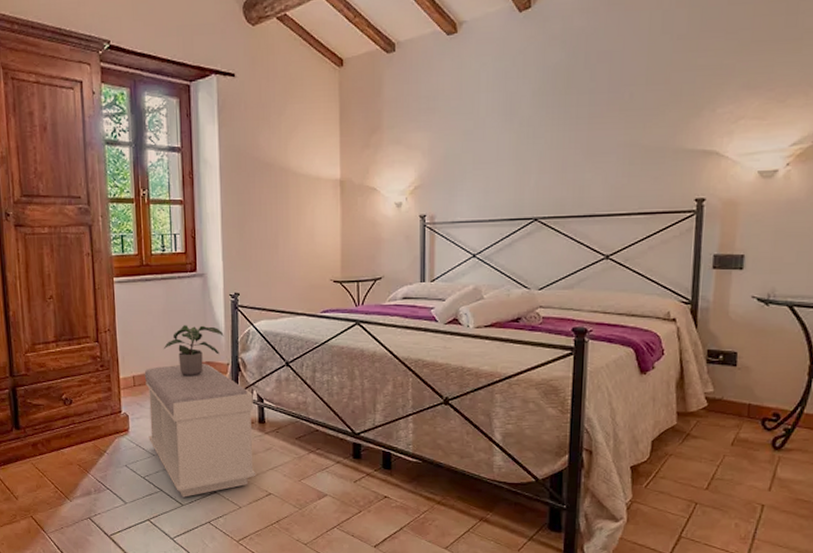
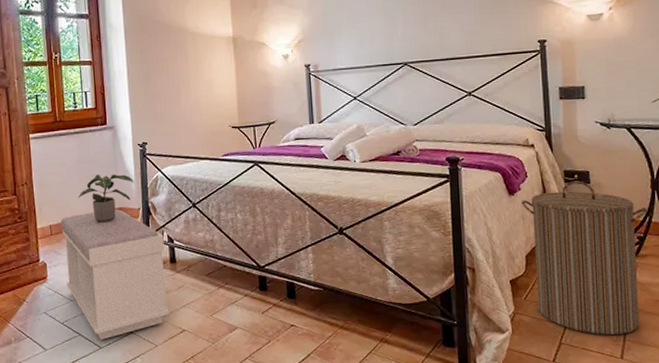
laundry hamper: none [654,362,801,533] -> present [522,180,648,336]

